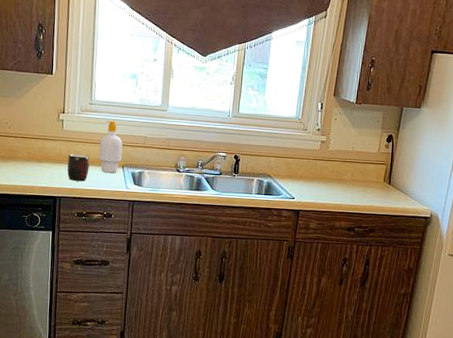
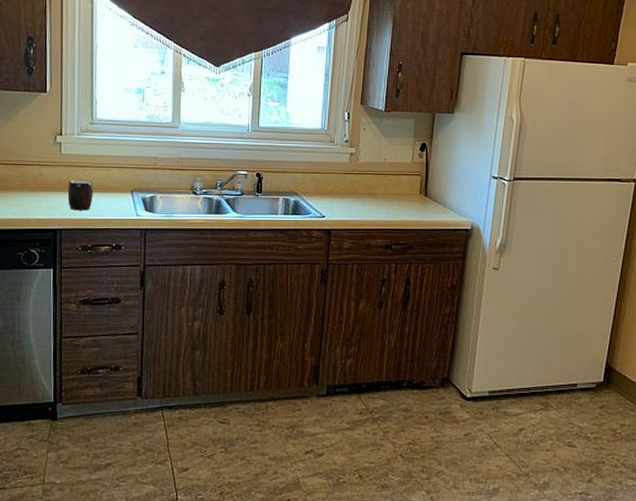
soap bottle: present [99,120,123,174] -> none [104,141,130,200]

